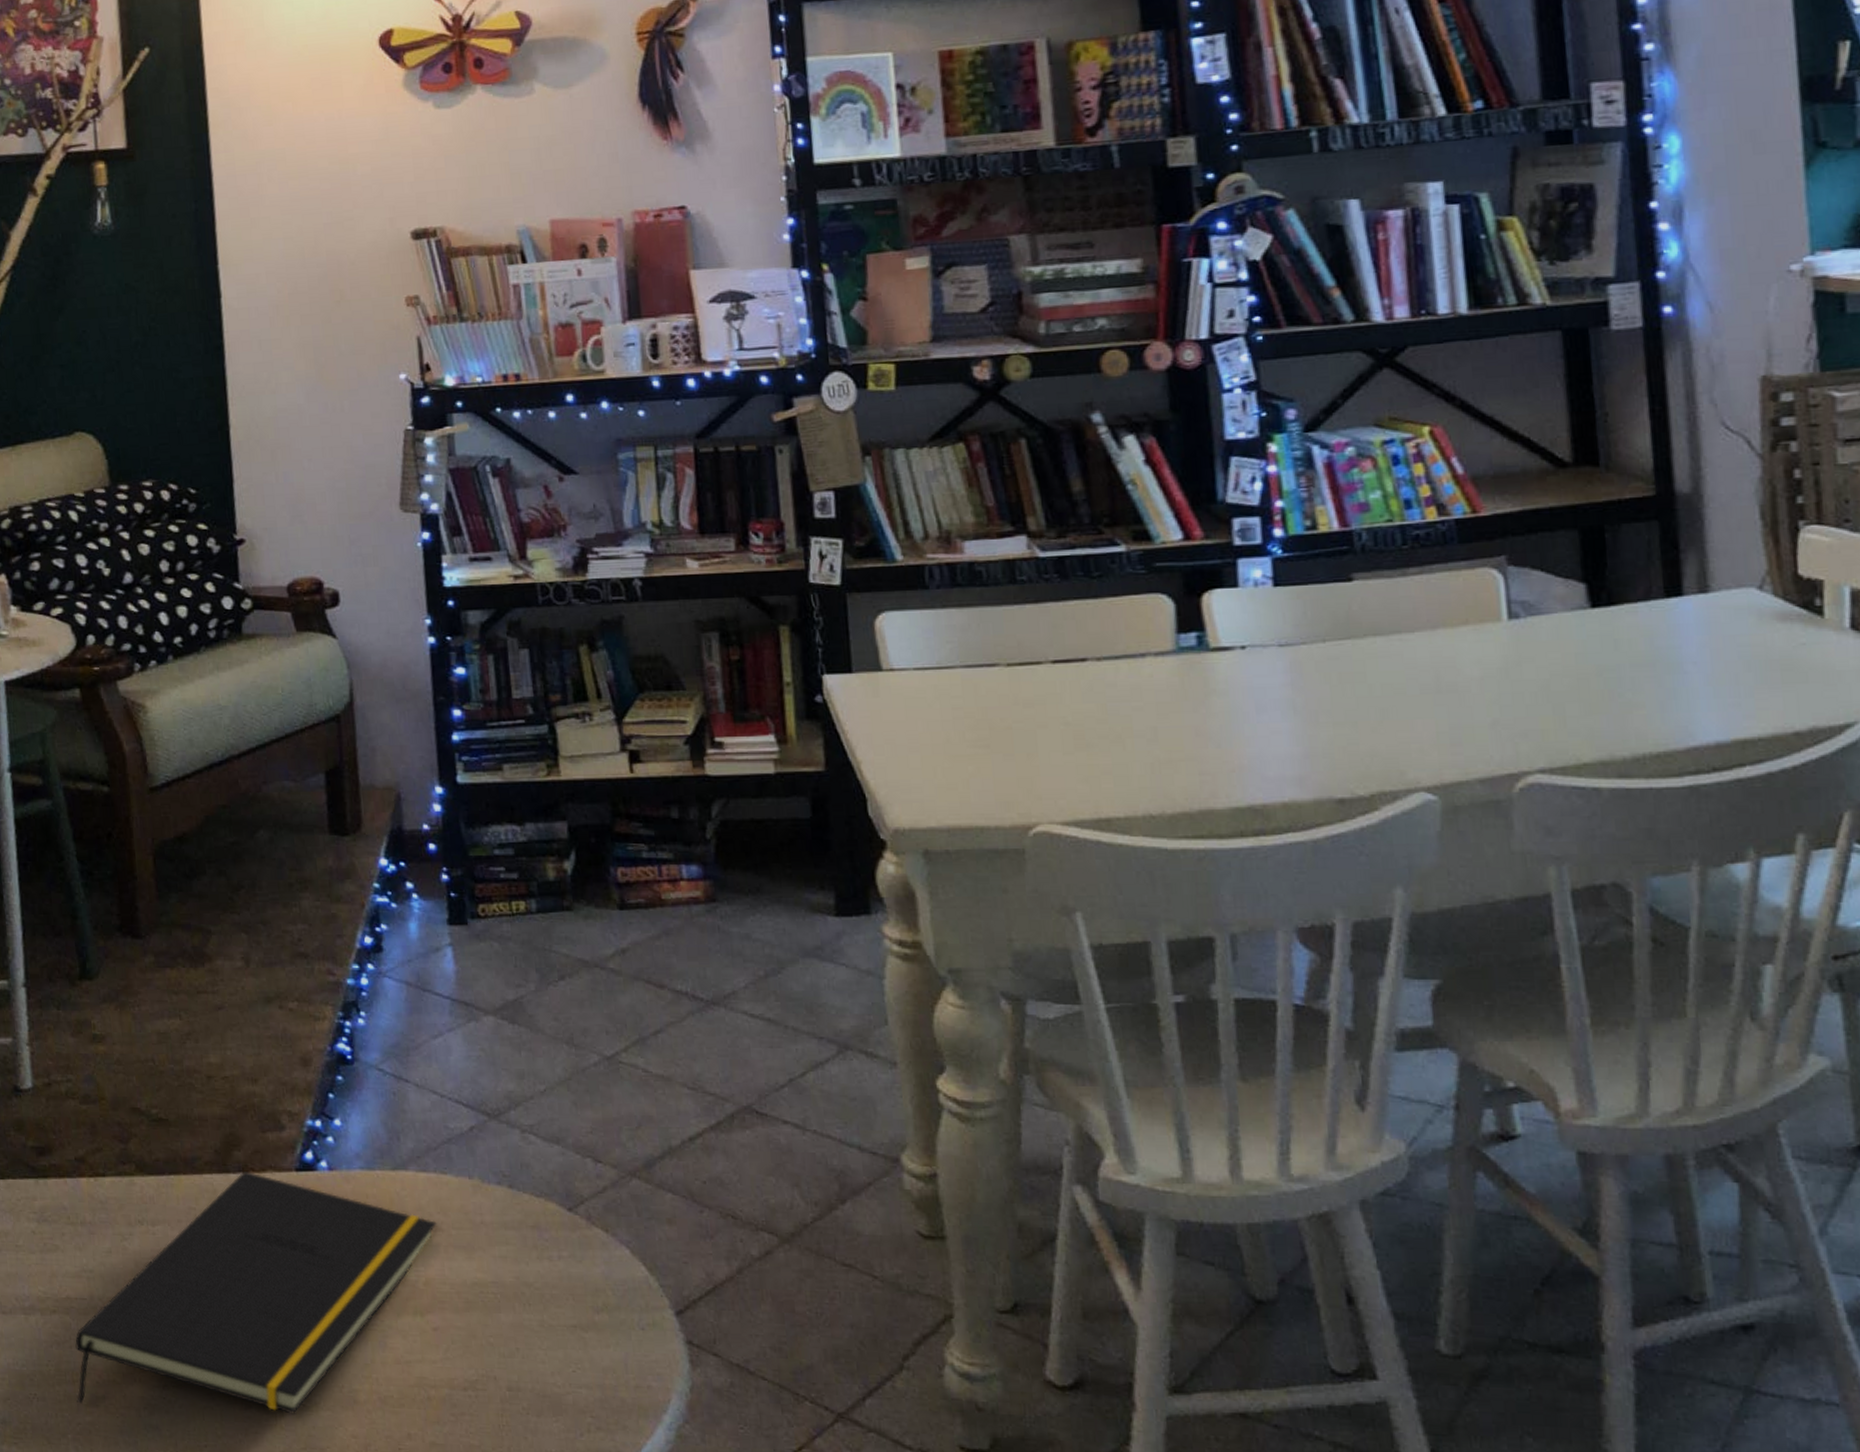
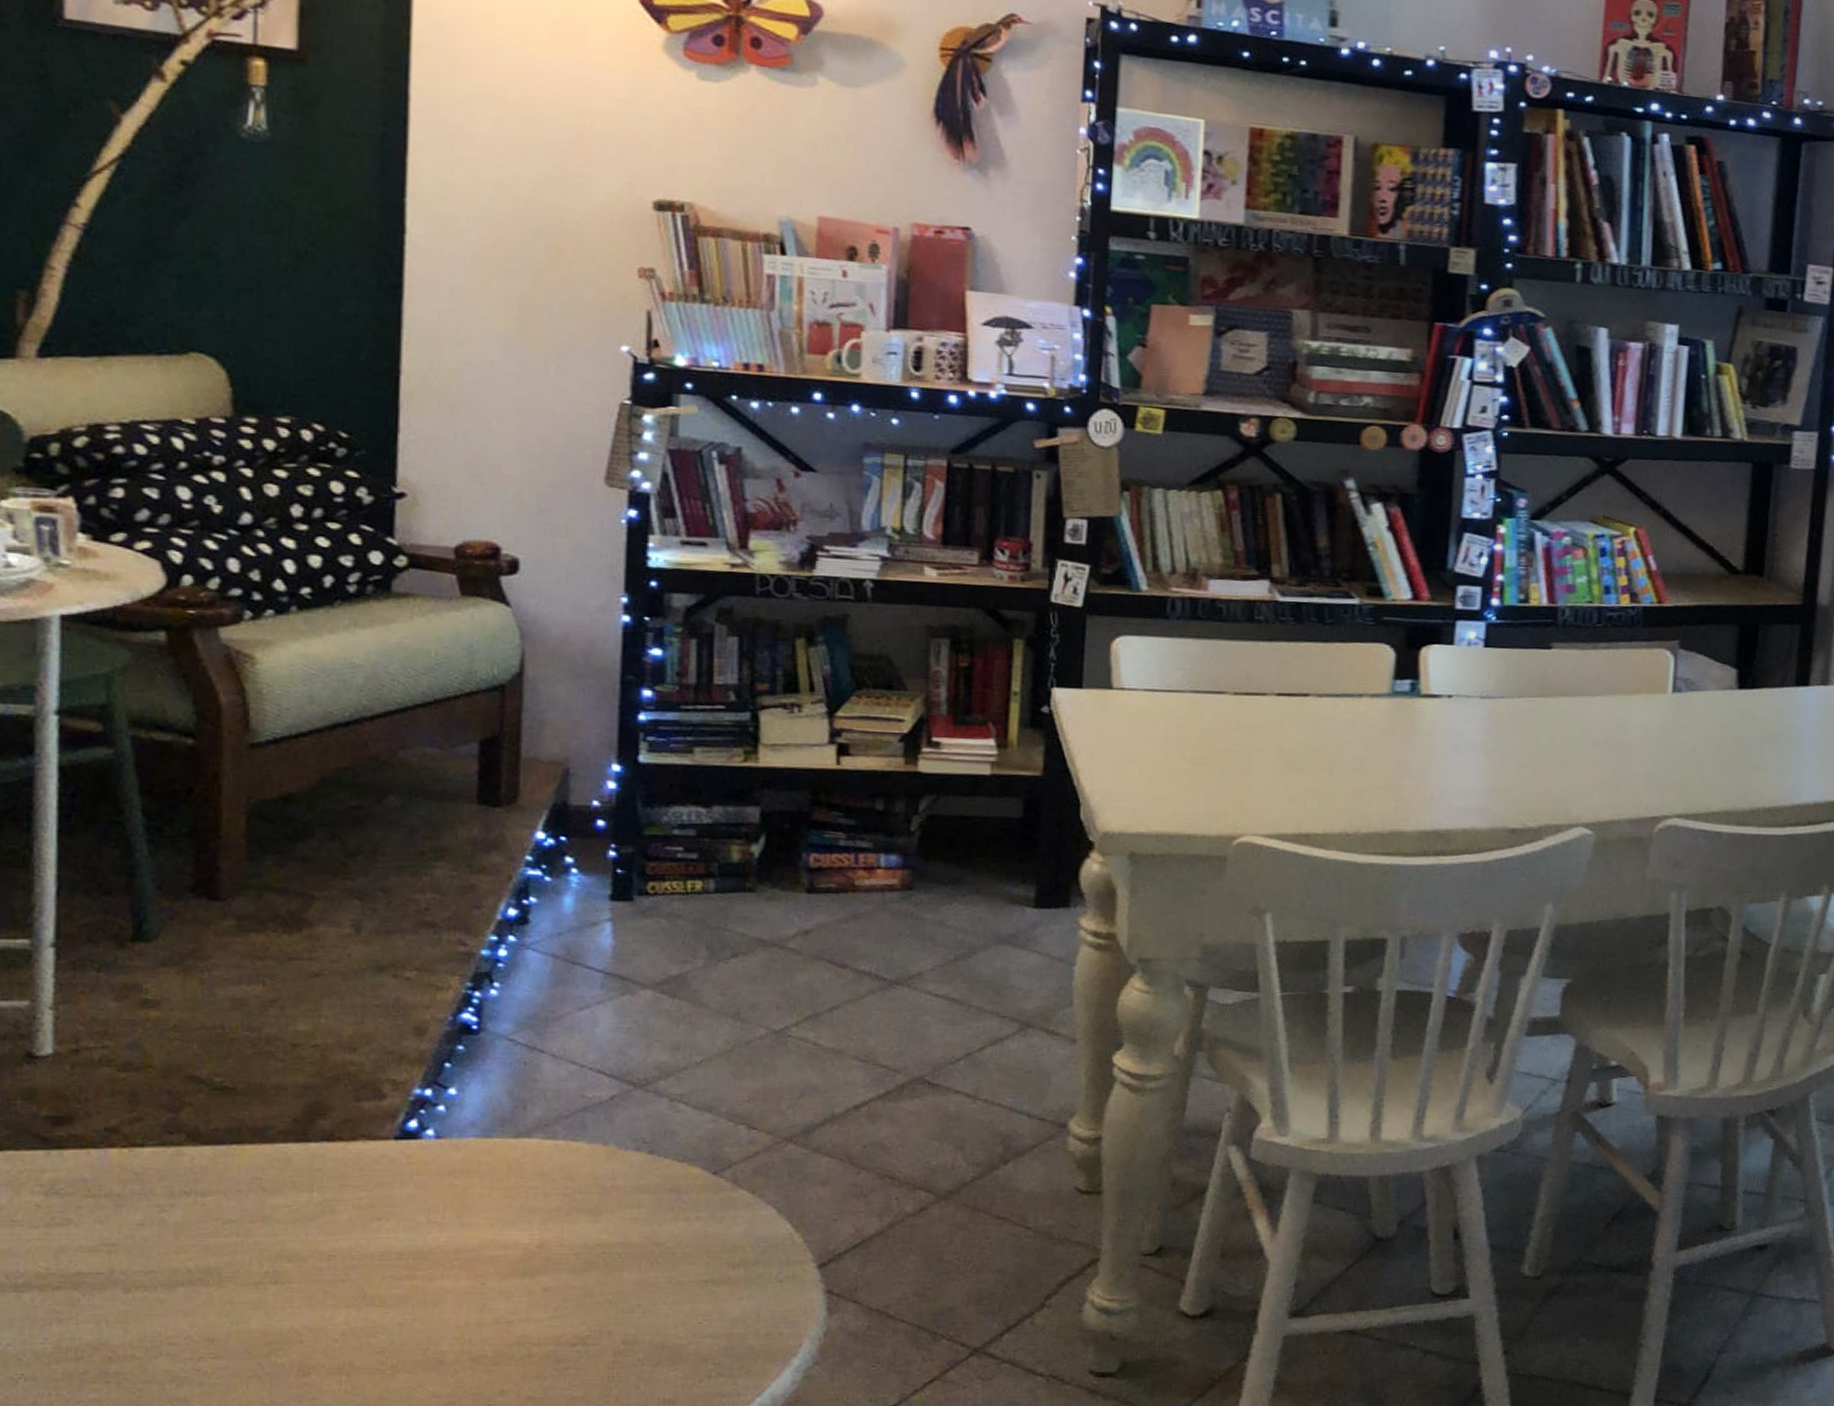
notepad: present [75,1172,437,1414] -> none [79,1140,561,1381]

